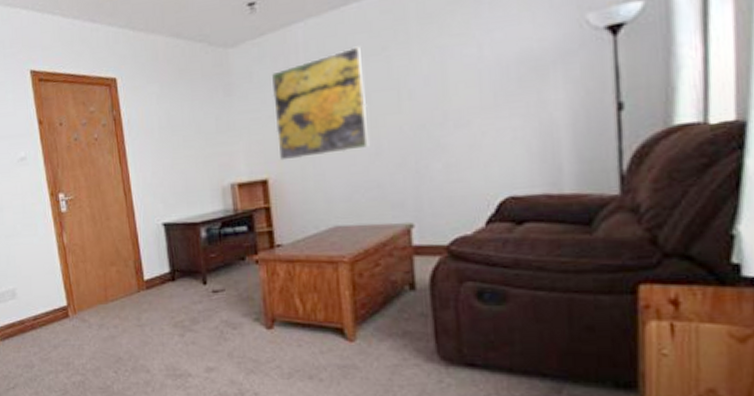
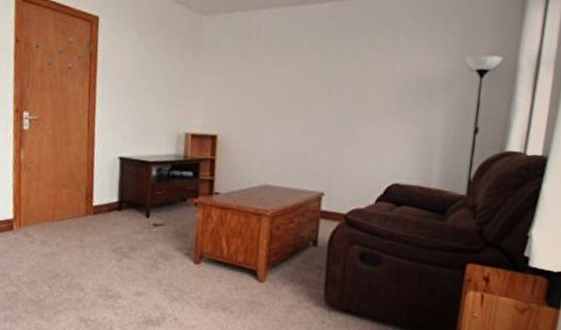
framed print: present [271,46,370,161] -> none [230,40,309,125]

